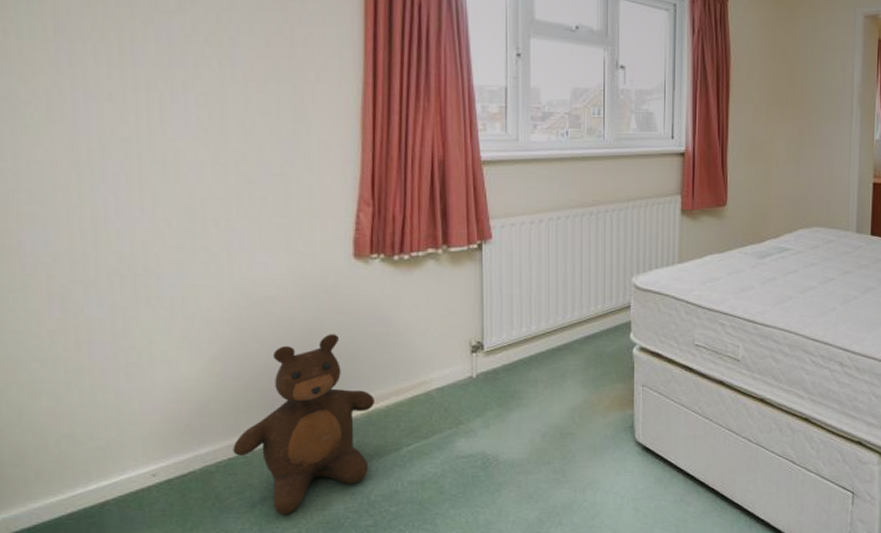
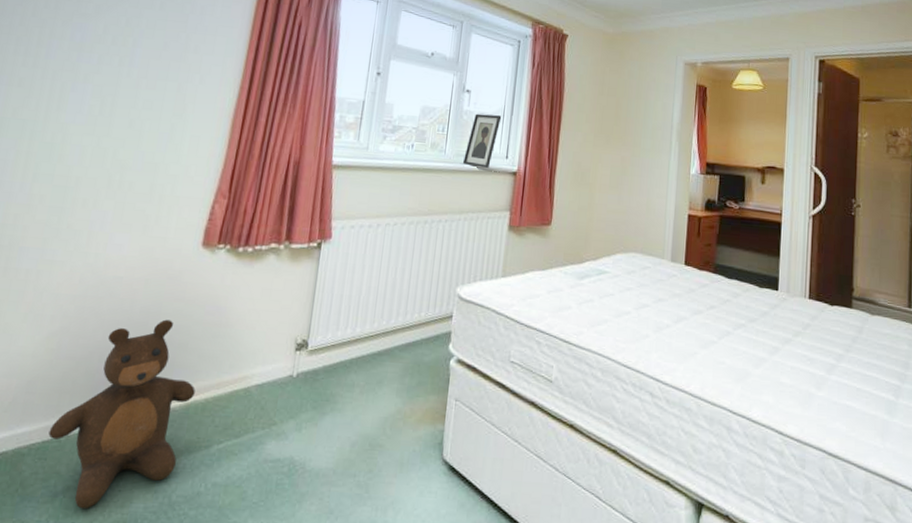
picture frame: none [624,91,663,152] -> present [462,113,502,169]

